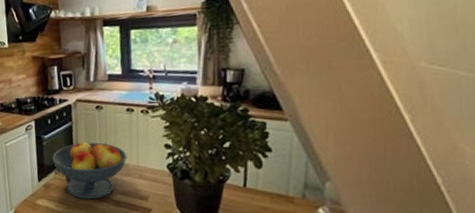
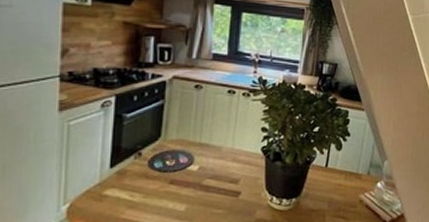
fruit bowl: present [51,141,127,200] -> none [132,122,223,186]

